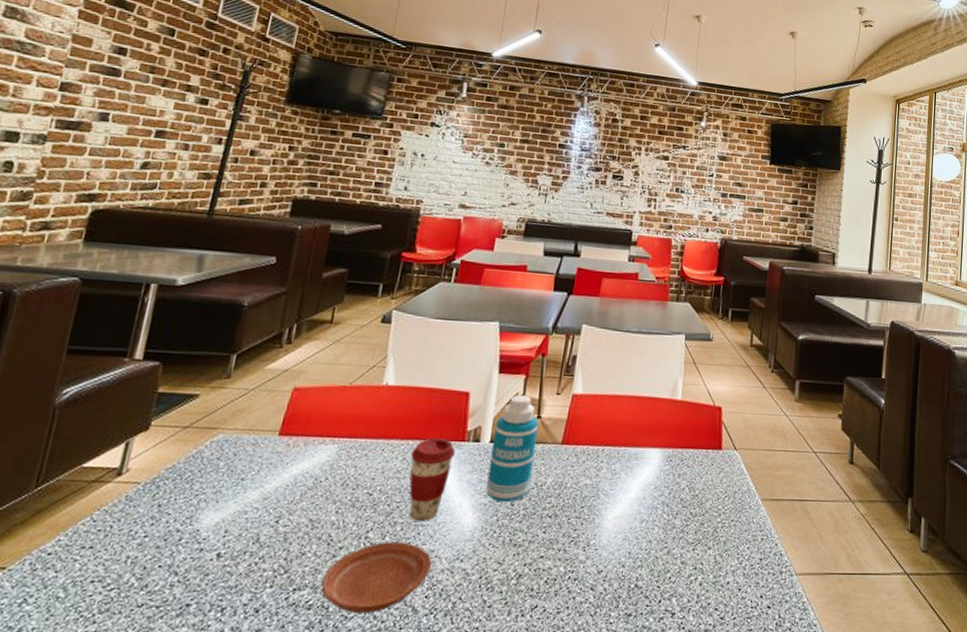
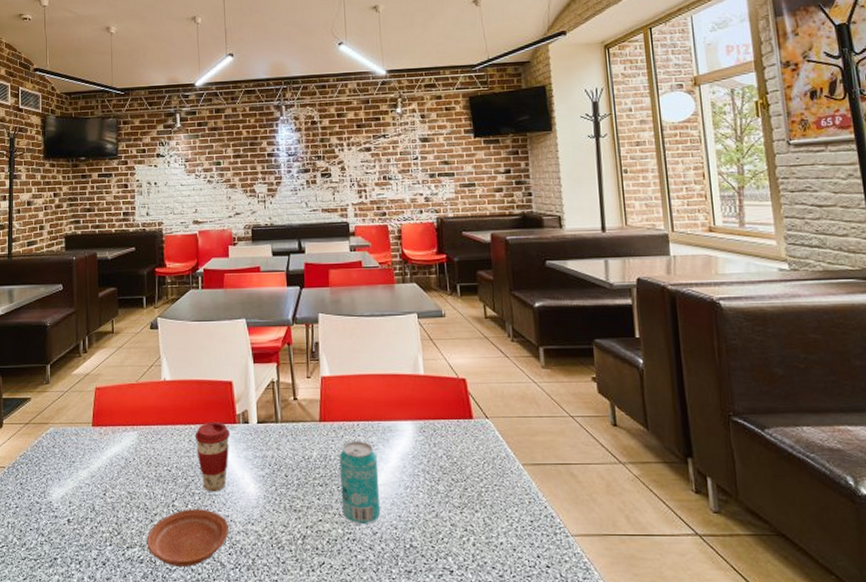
bottle: present [485,394,539,503] -> none [259,380,299,474]
beverage can: none [568,467,618,561] -> present [339,441,381,524]

